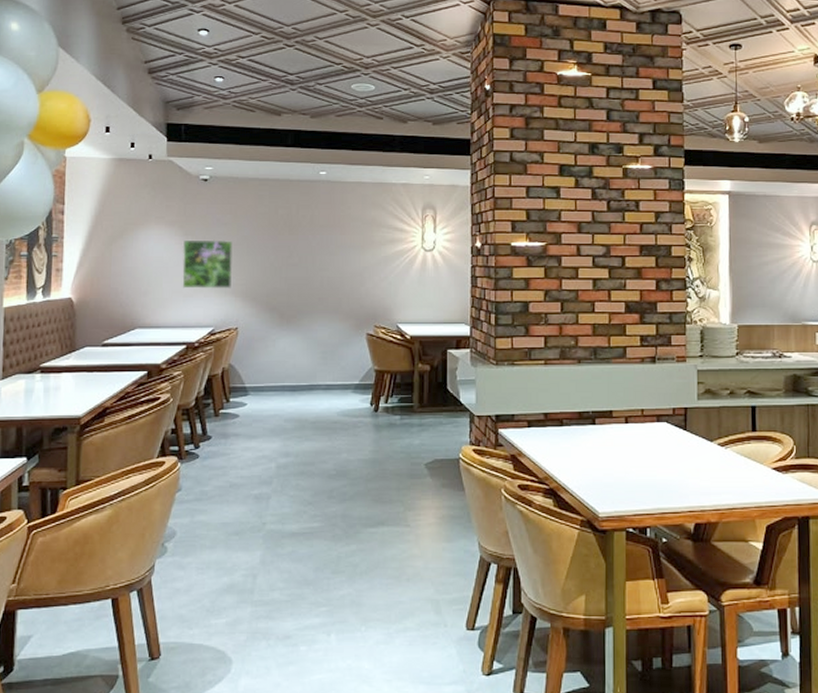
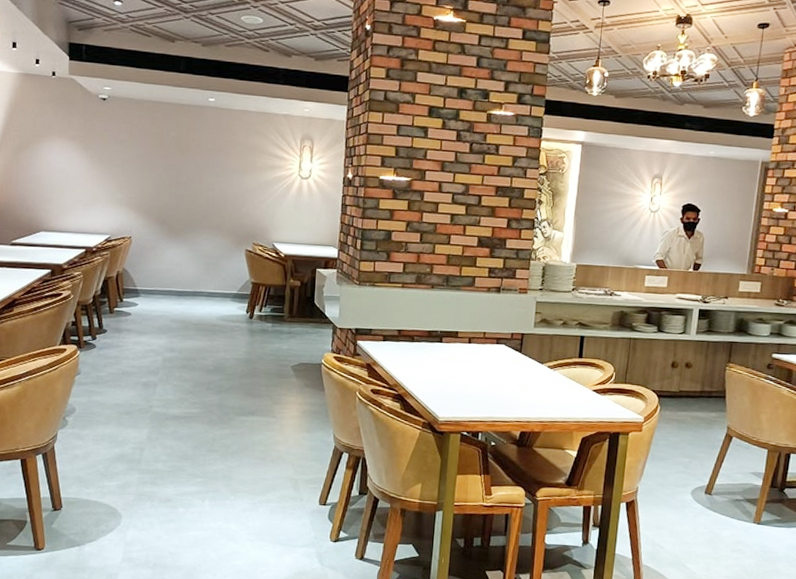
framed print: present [182,239,233,289] -> none [82,153,128,201]

